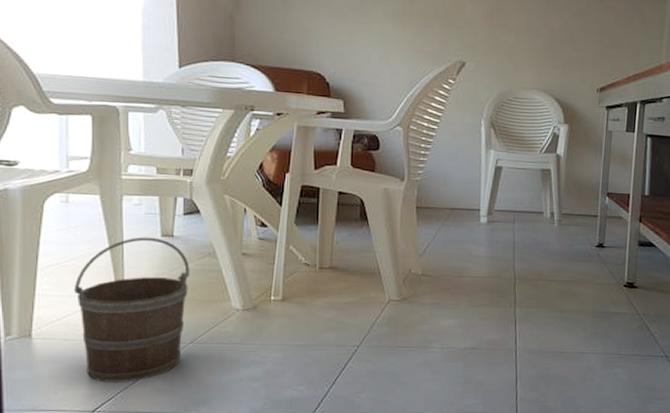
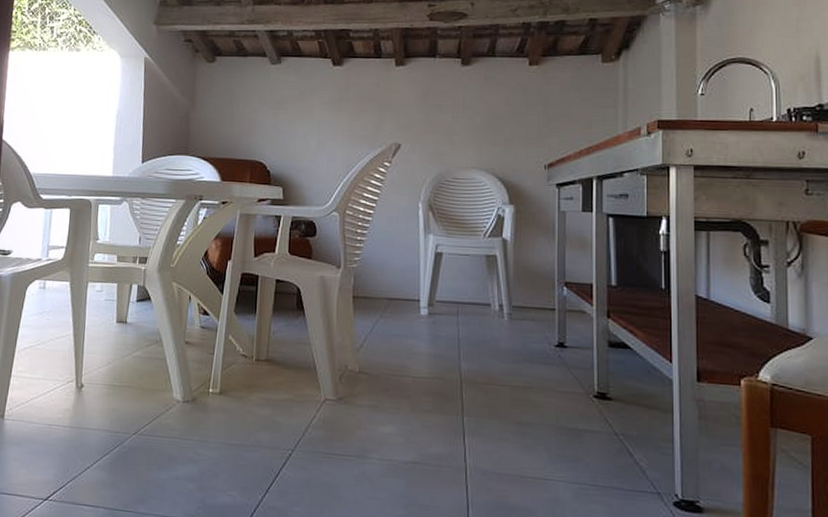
bucket: present [74,237,190,382] -> none [42,322,139,471]

